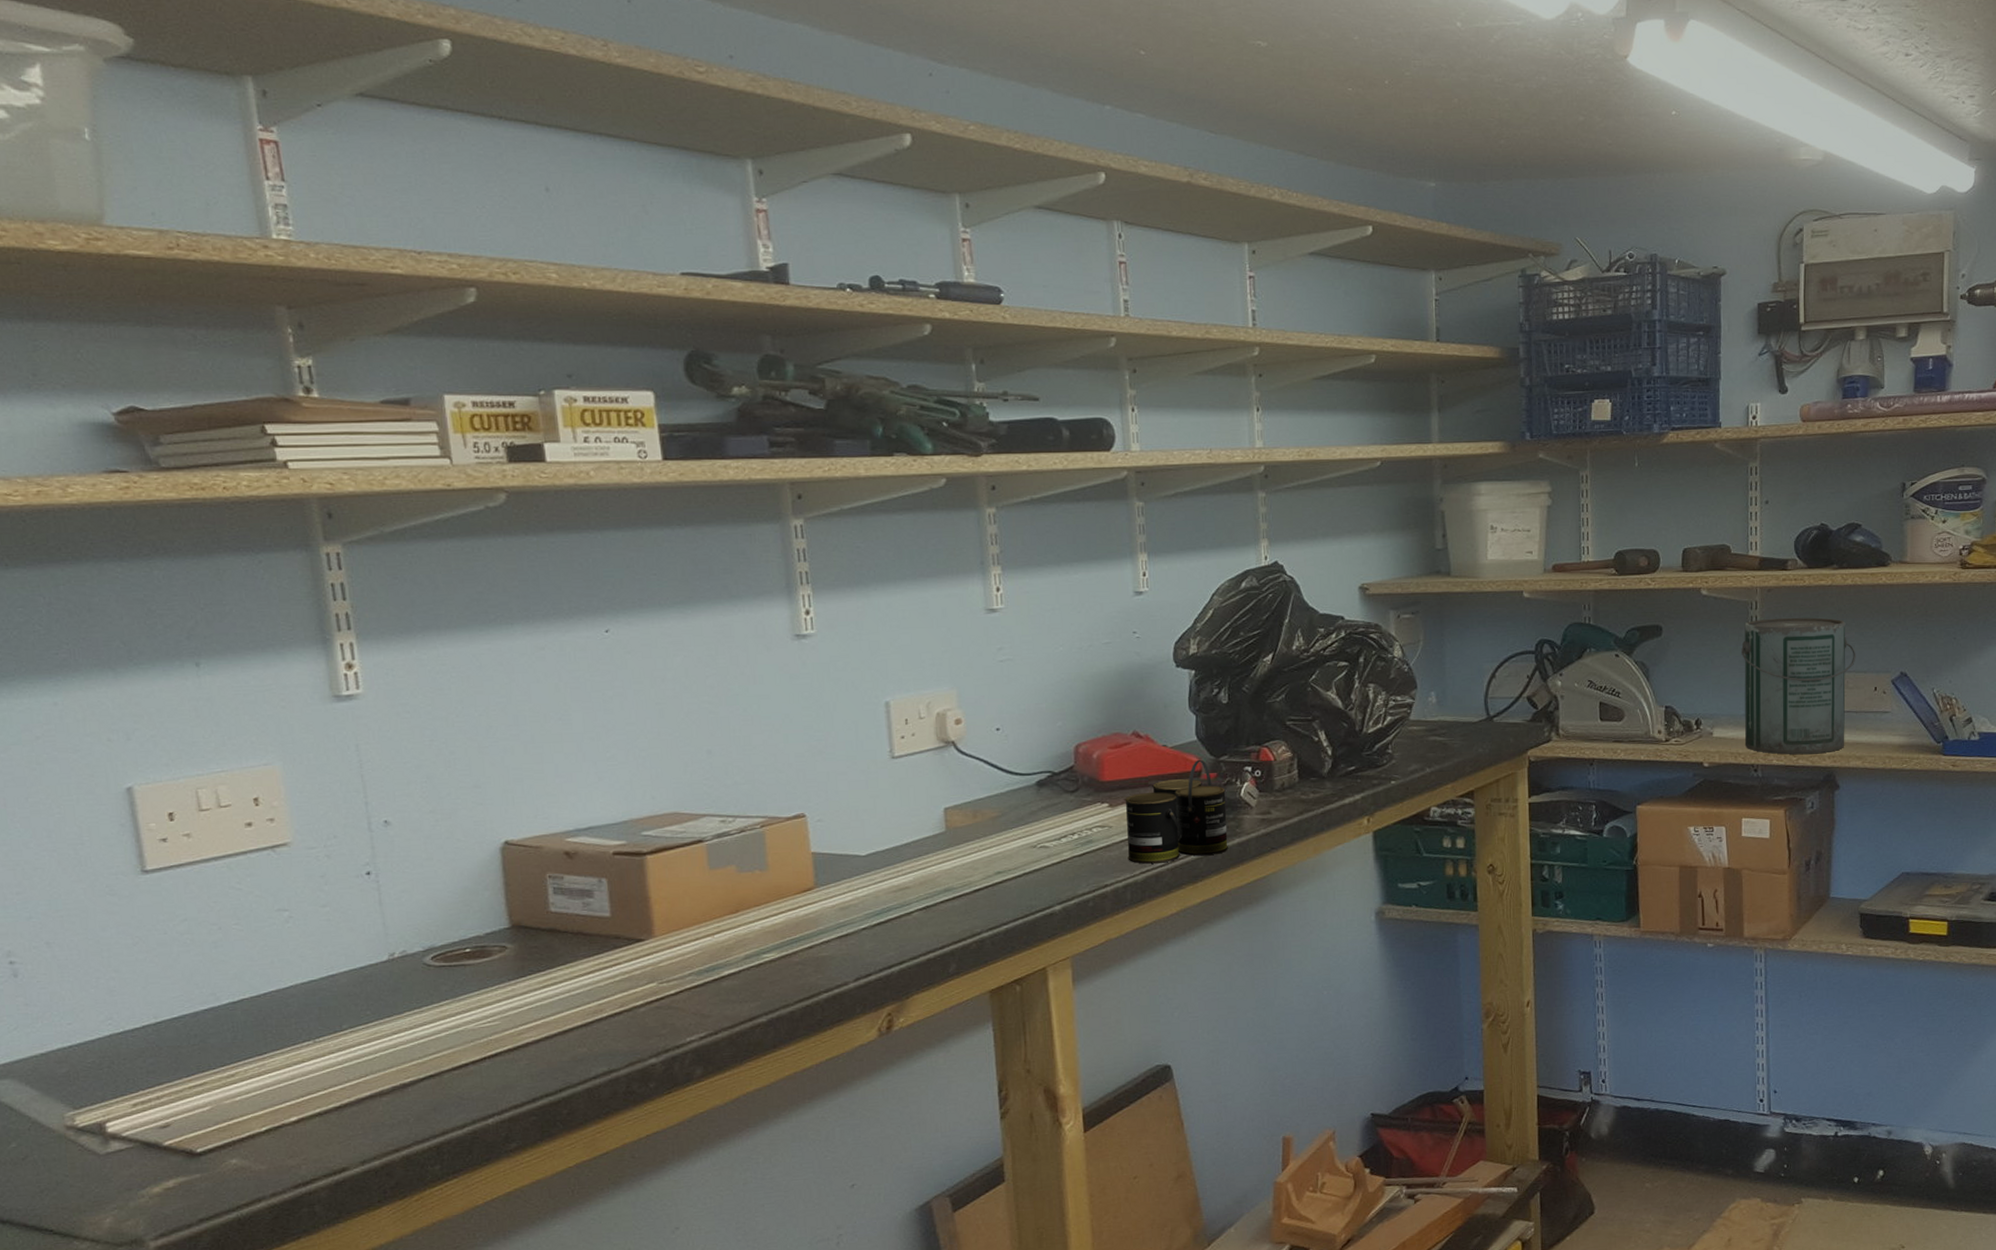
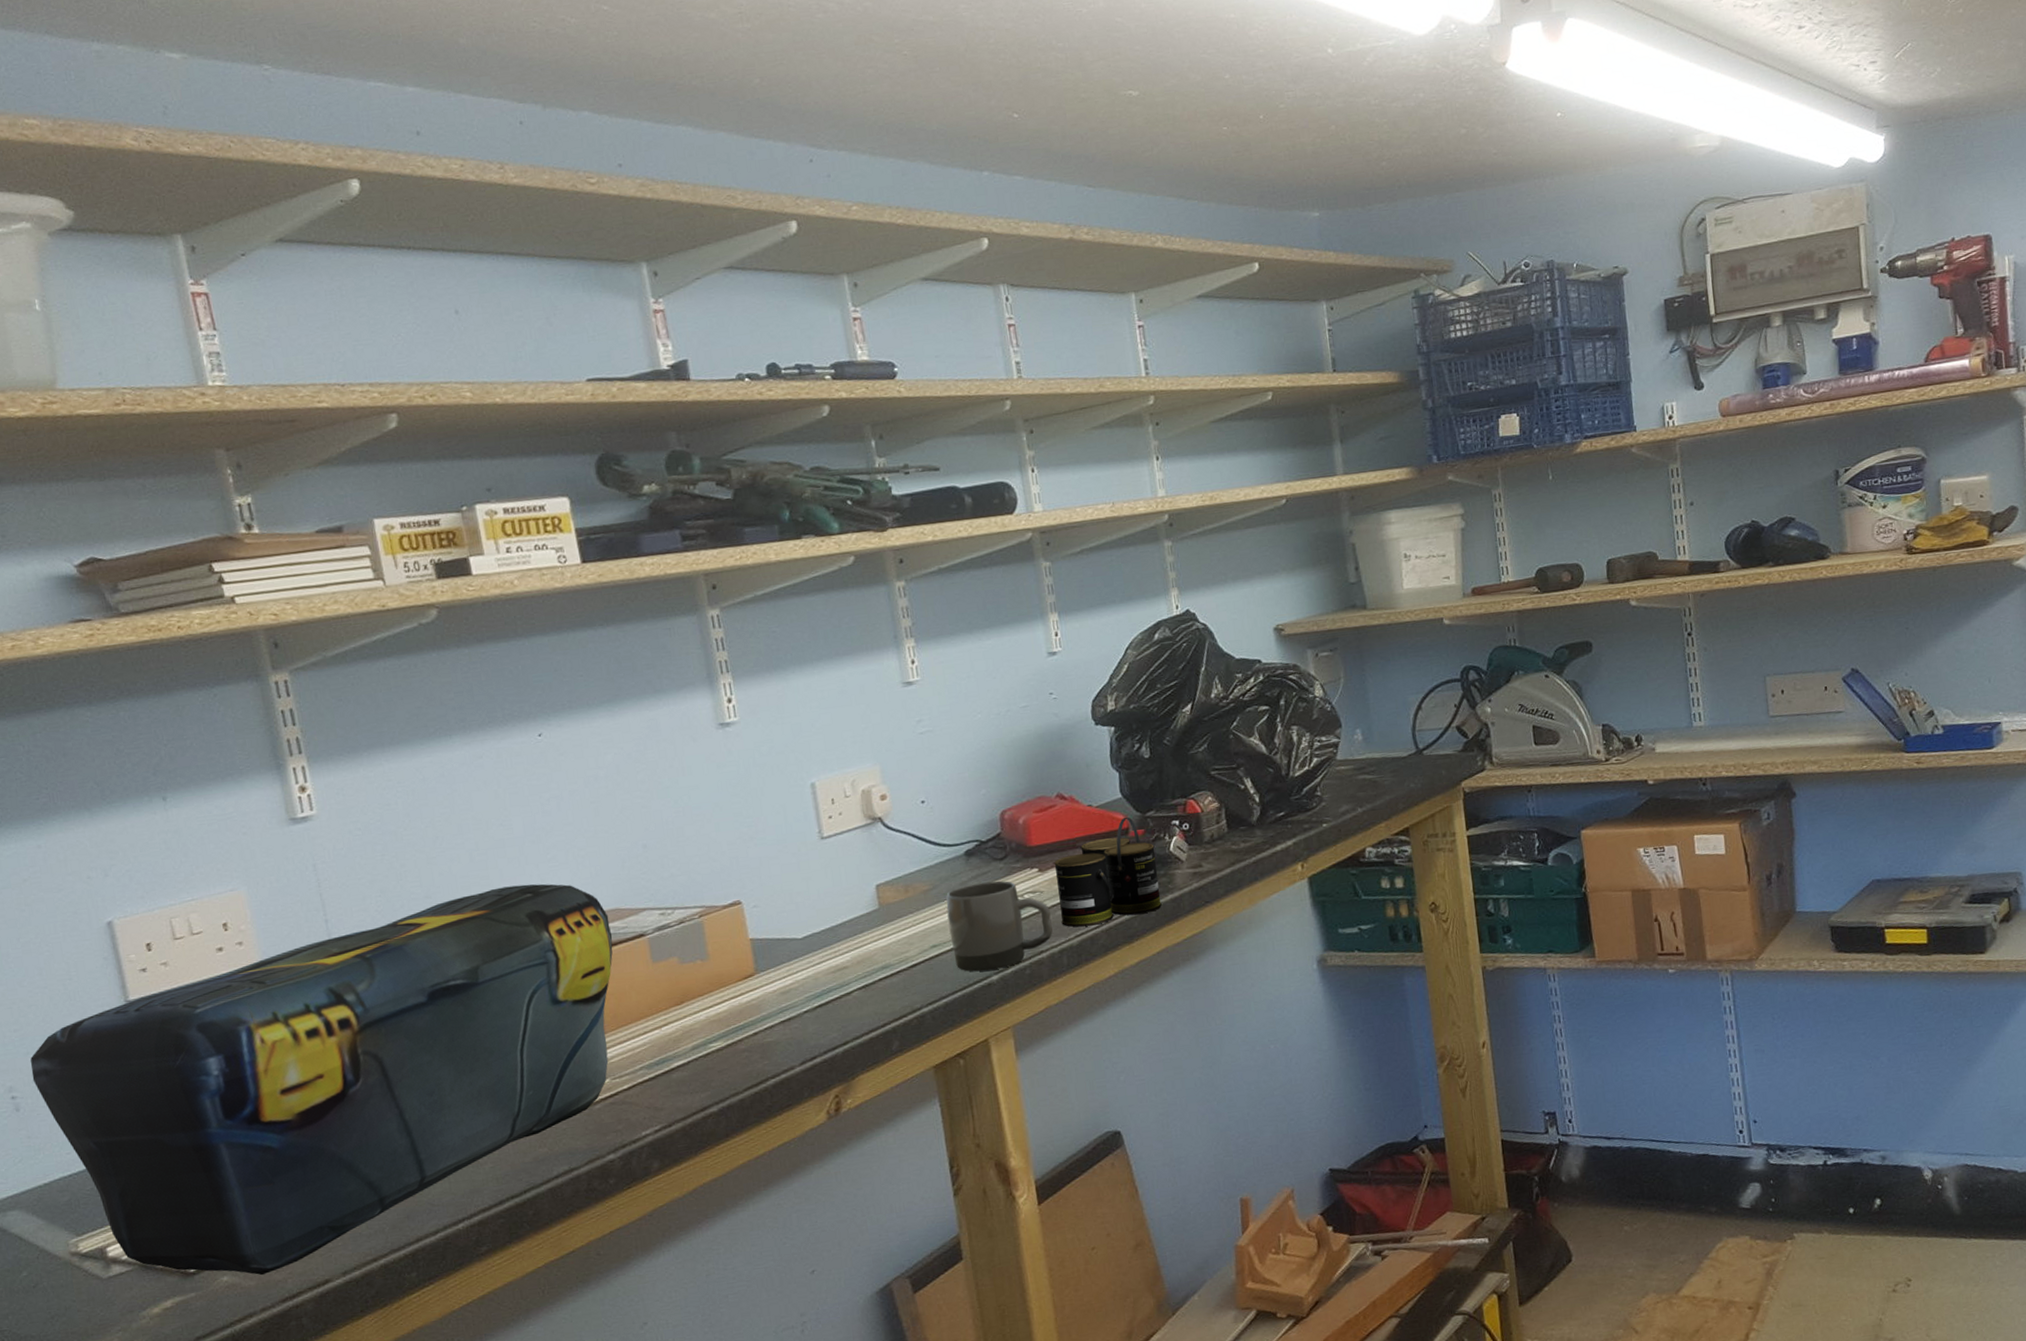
toolbox: none [32,781,670,1159] -> present [30,883,613,1275]
mug: none [1014,812,1118,901] -> present [946,880,1053,972]
paint can: present [1740,617,1856,755] -> none [1677,618,1802,766]

